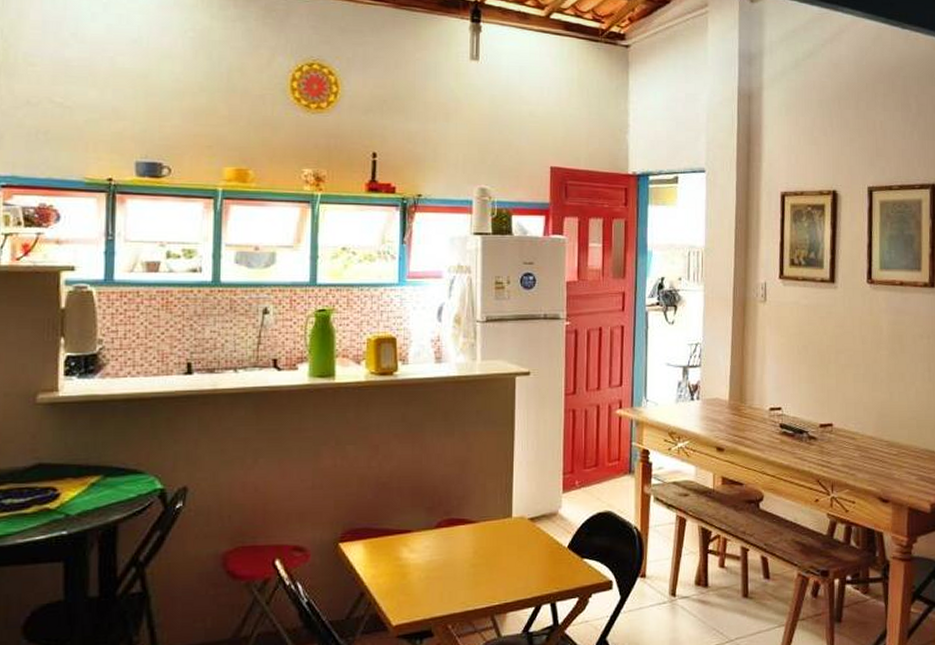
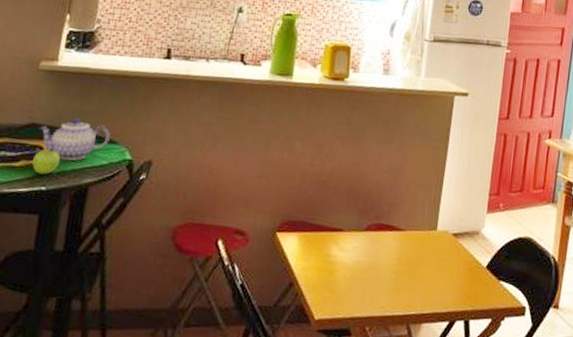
fruit: none [47,490,80,518] -> present [32,149,61,175]
teapot: none [48,451,134,499] -> present [39,118,110,161]

